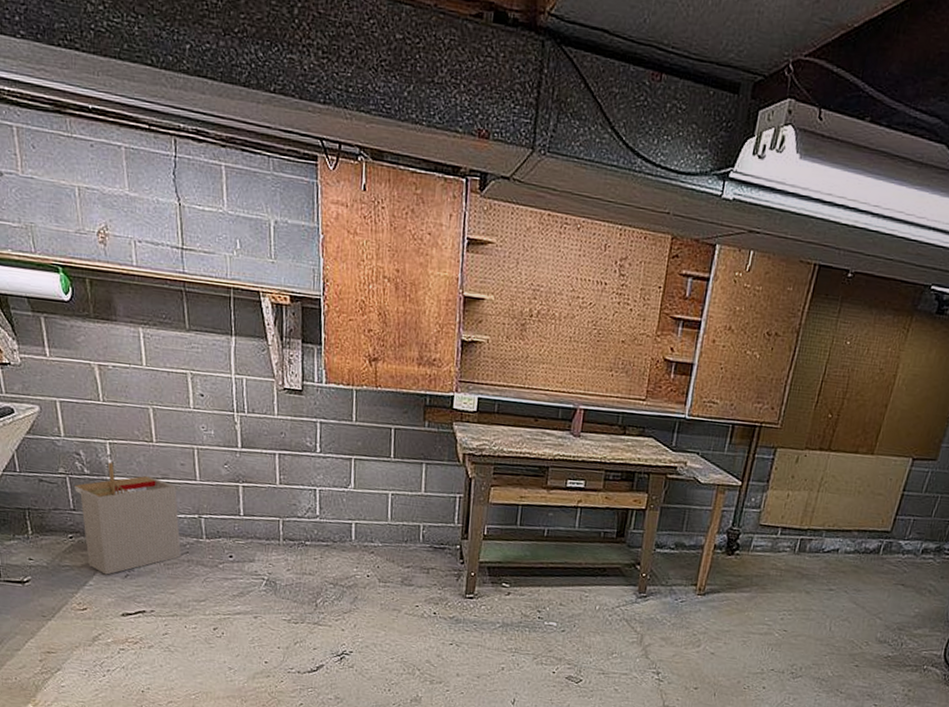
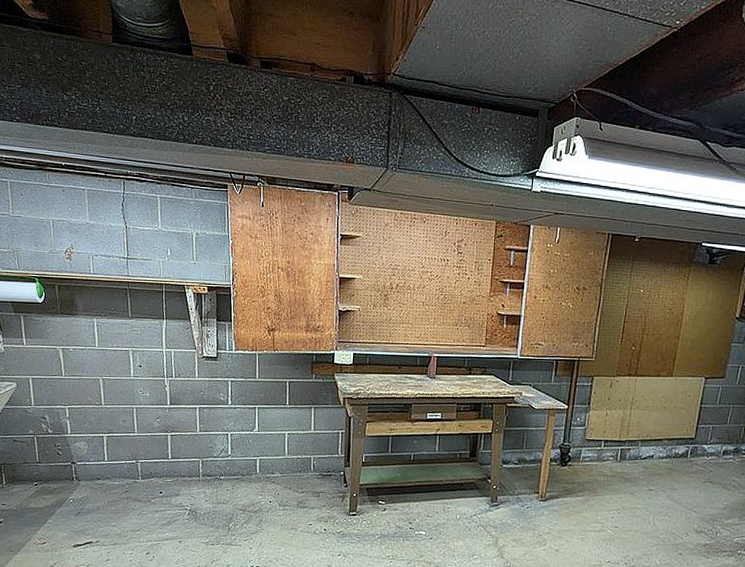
storage bin: present [75,462,181,575] -> none [40,423,122,514]

